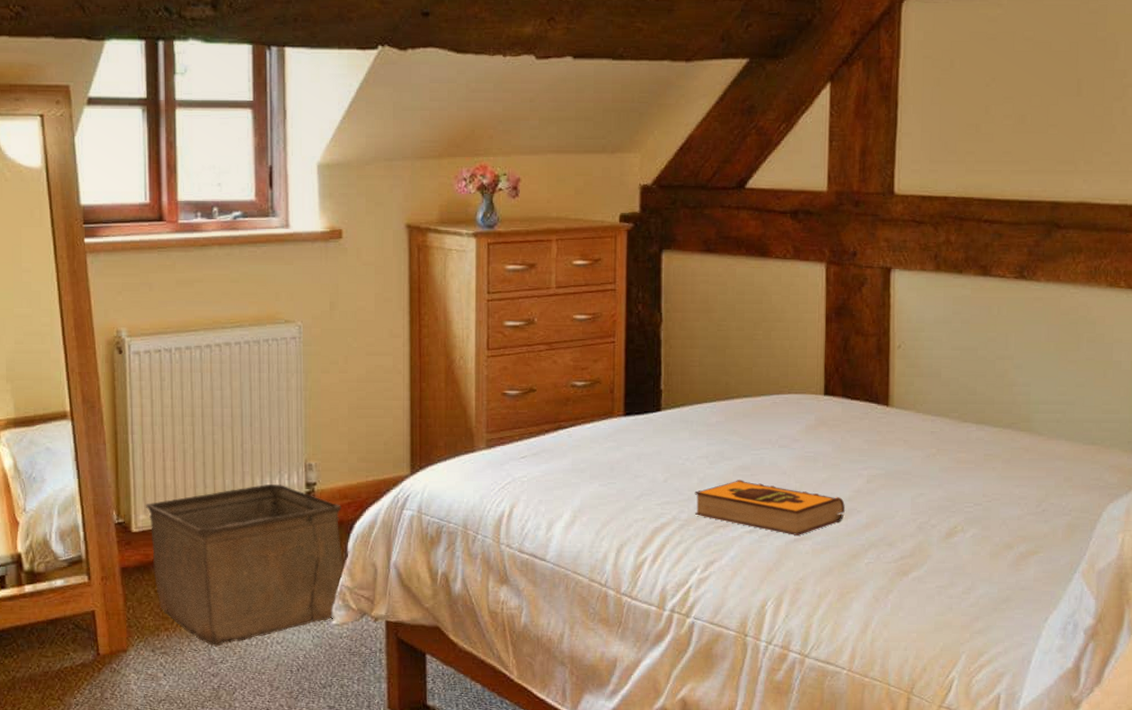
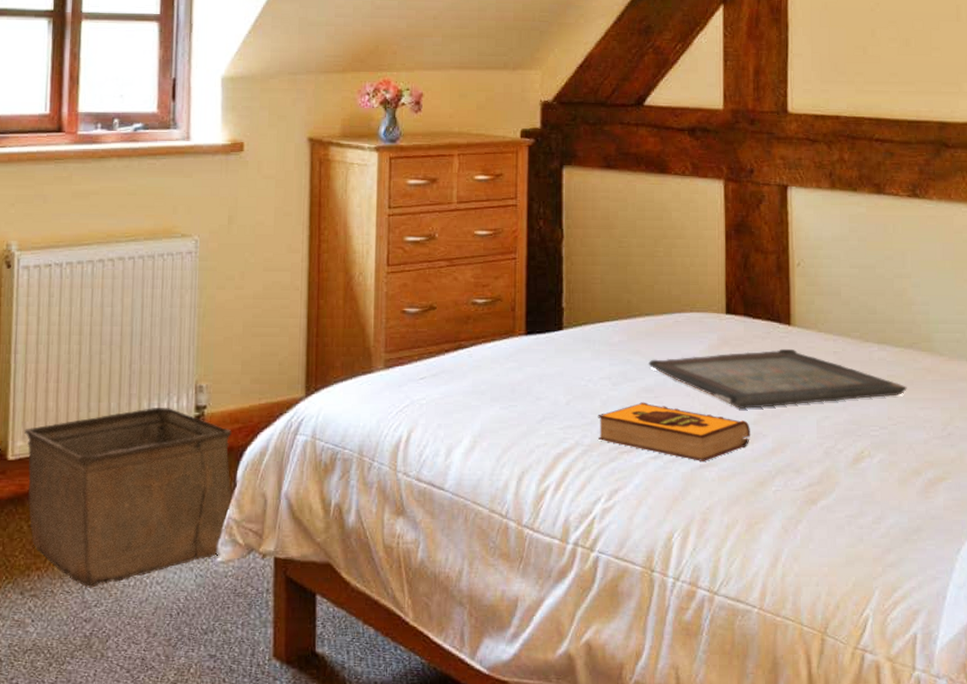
serving tray: none [744,428,1004,487] -> present [647,348,907,410]

